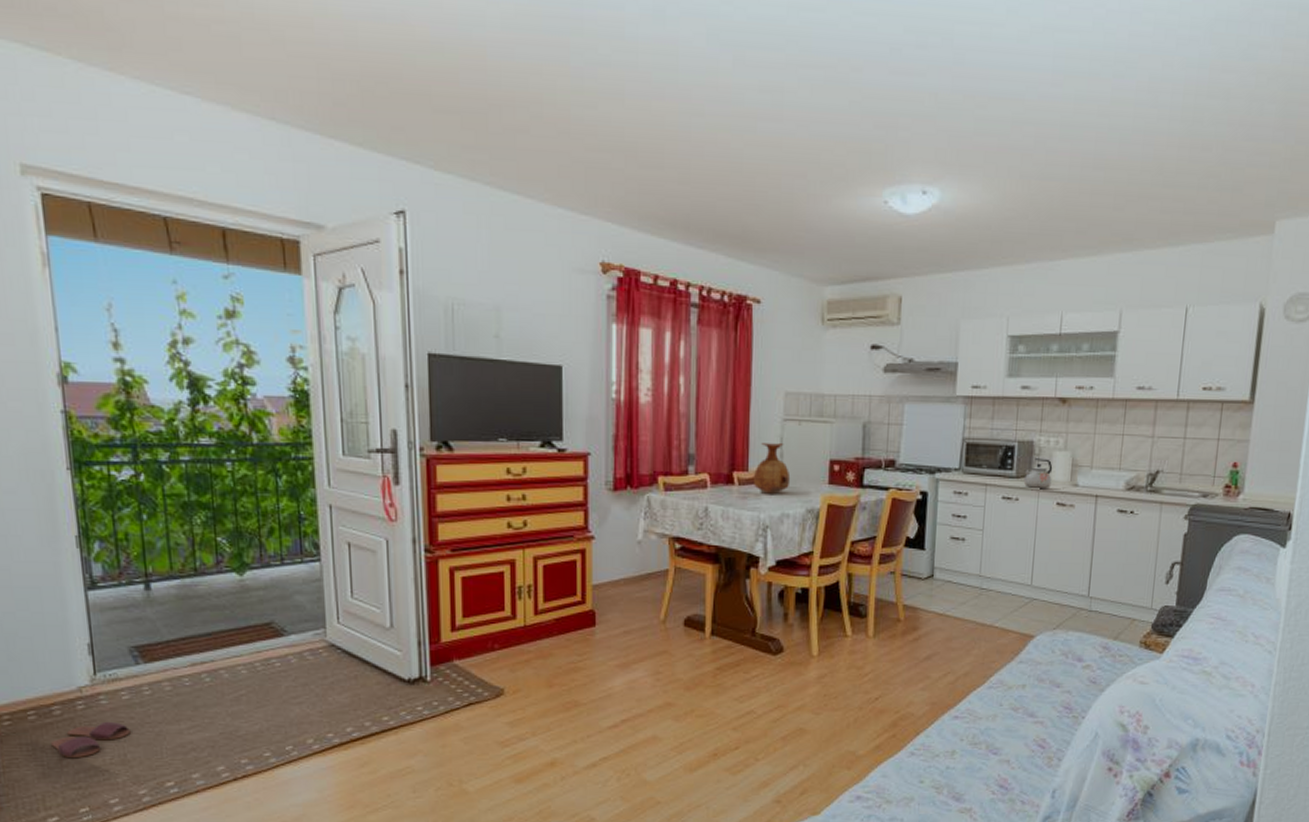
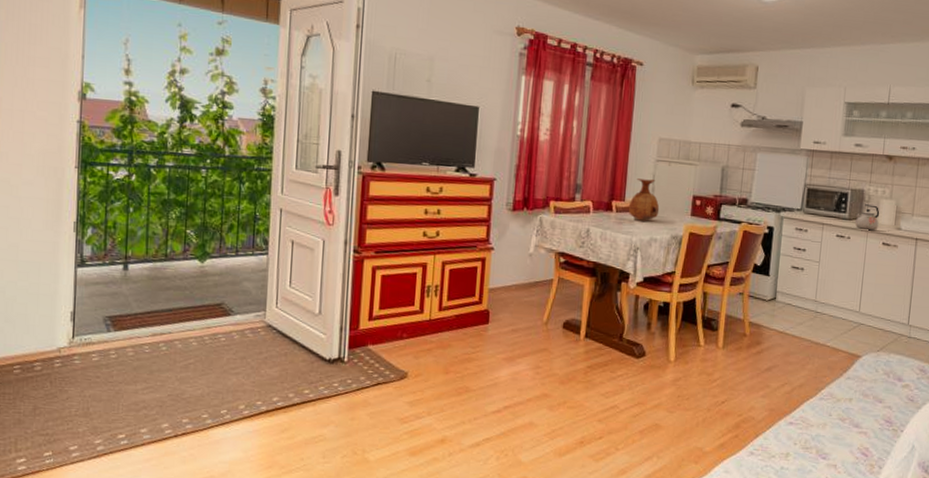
slippers: present [51,721,131,759] -> none [29,378,95,409]

